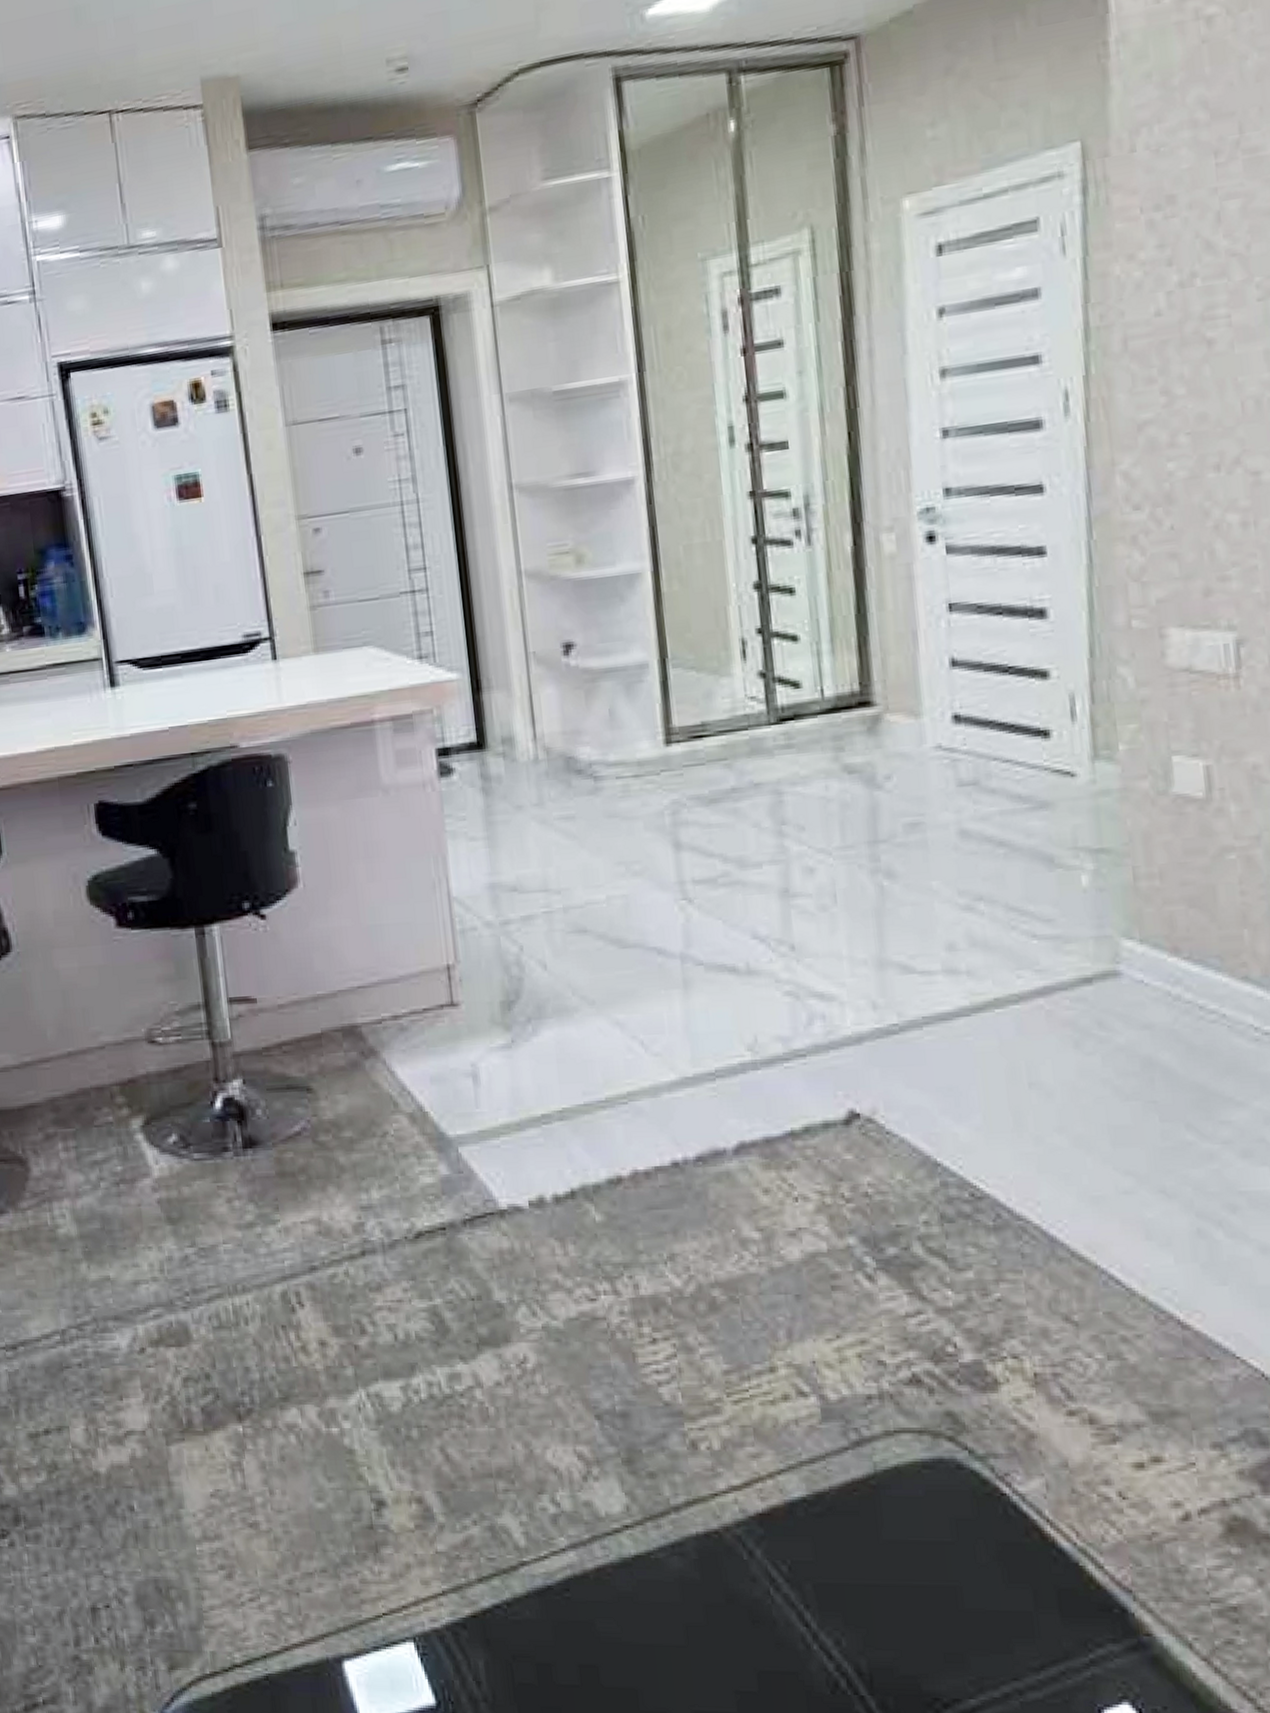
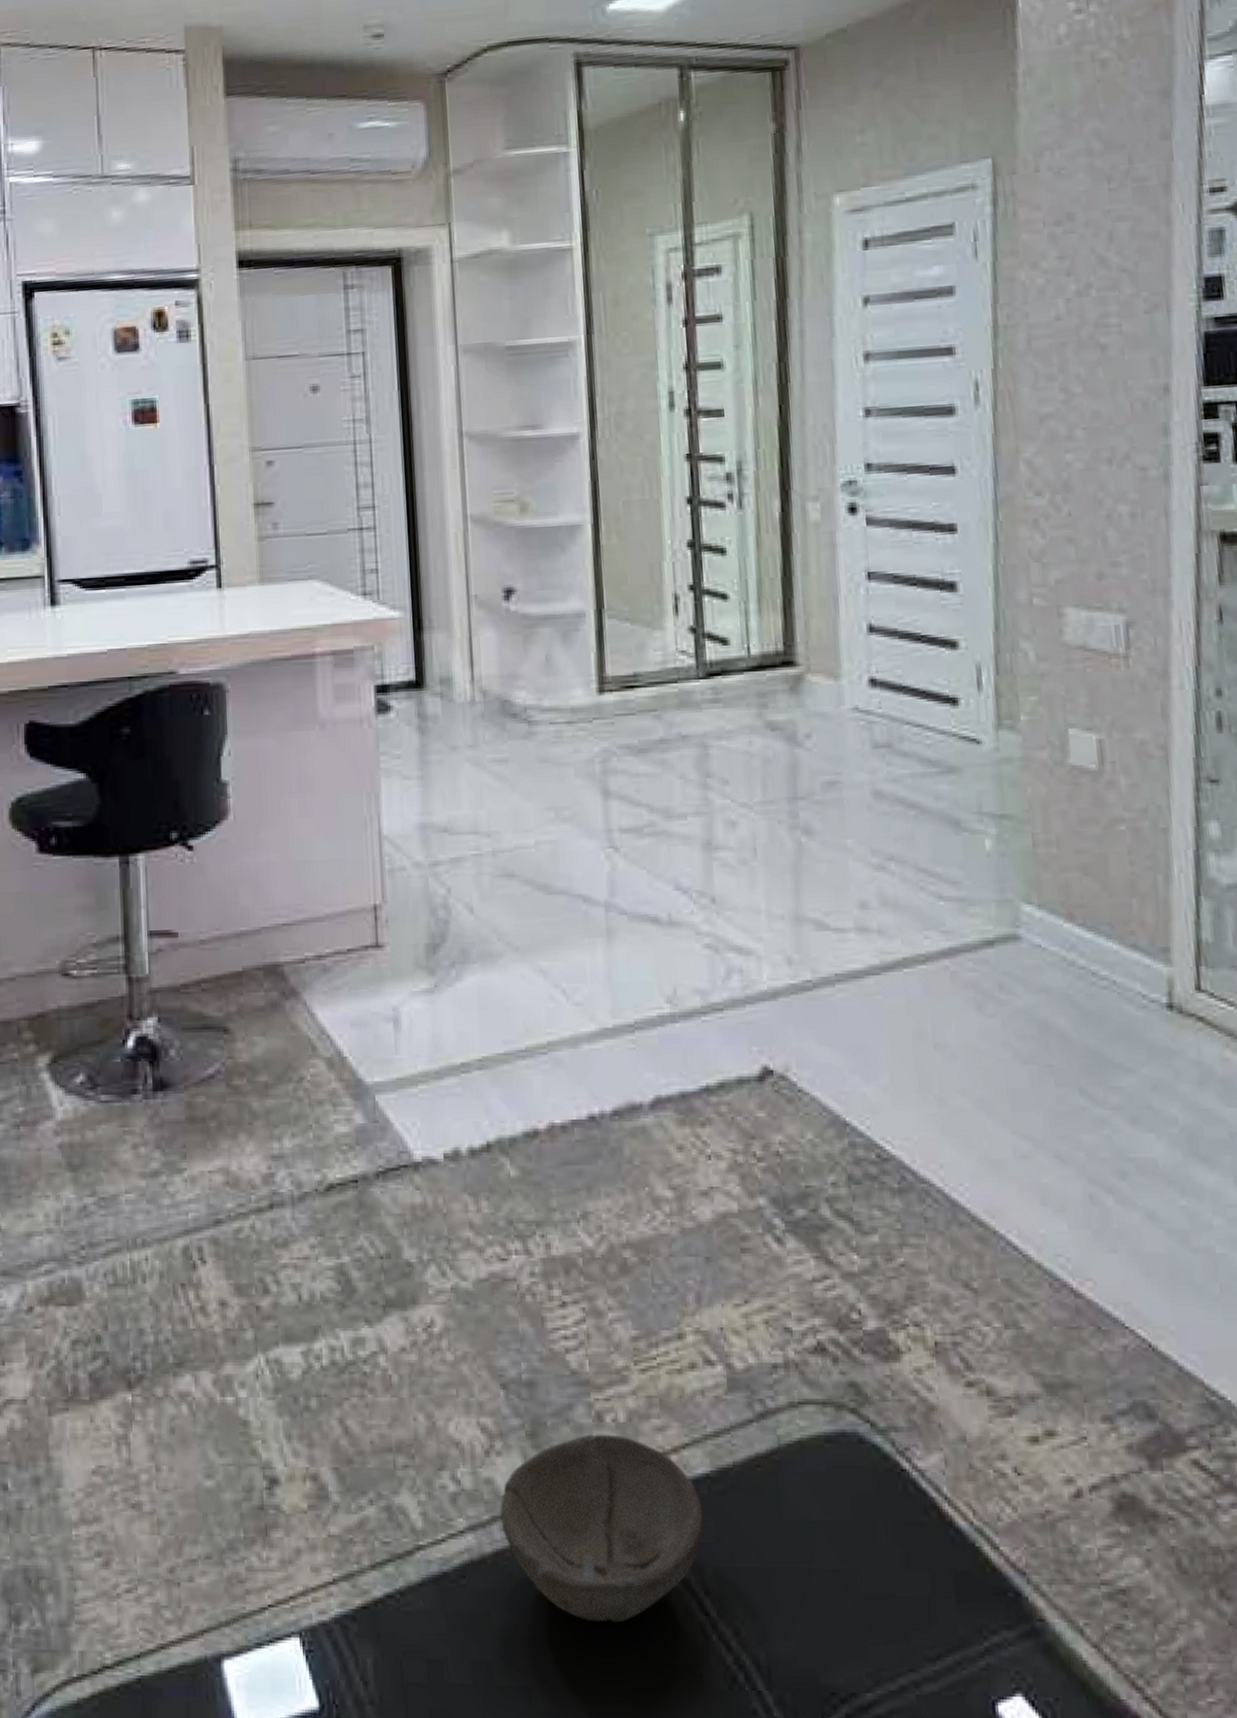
bowl: none [599,1461,802,1633] -> present [500,1434,704,1623]

